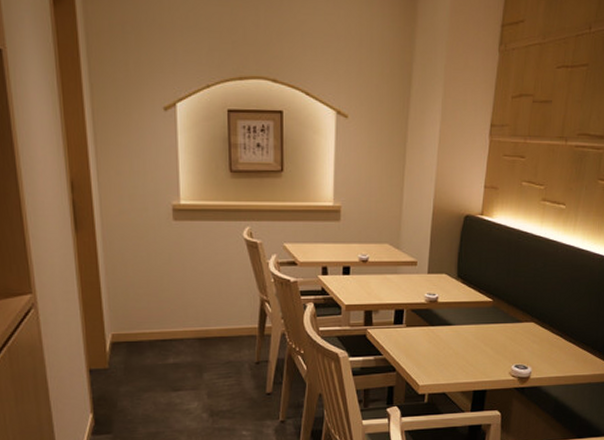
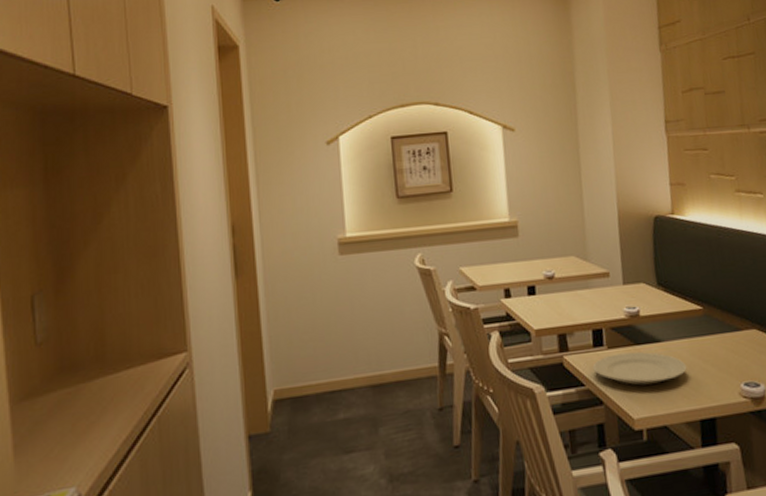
plate: none [391,331,470,359] -> present [592,352,687,385]

